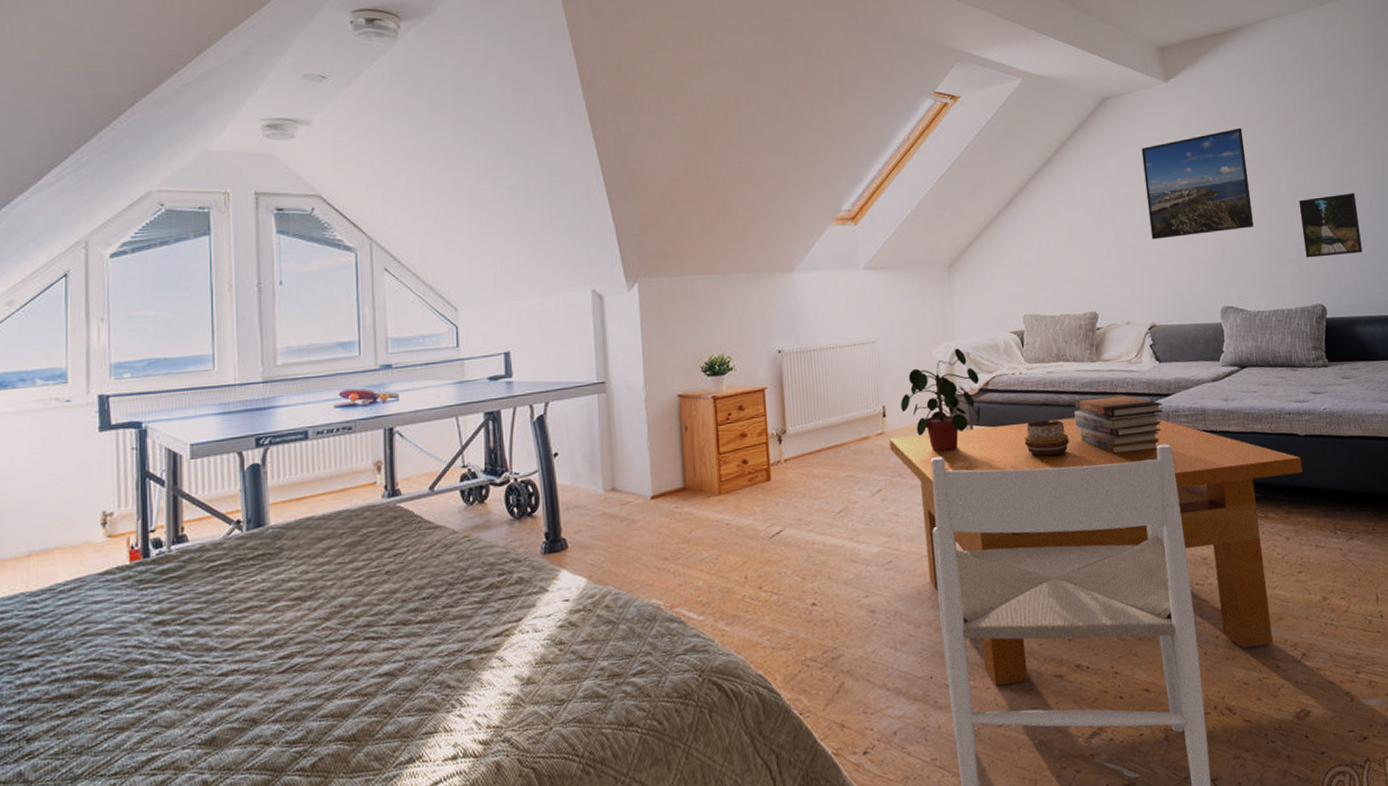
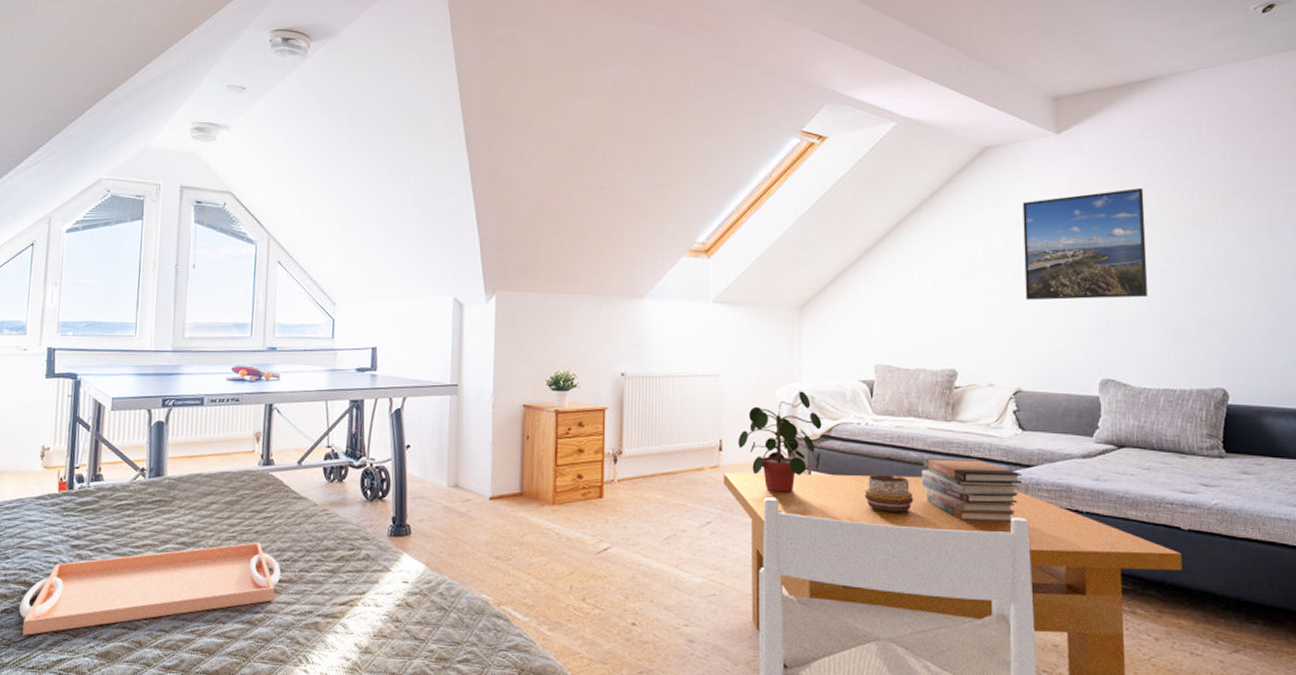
serving tray: none [91,583,422,738] -> present [19,542,281,636]
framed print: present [1298,193,1363,258] -> none [1205,268,1280,337]

